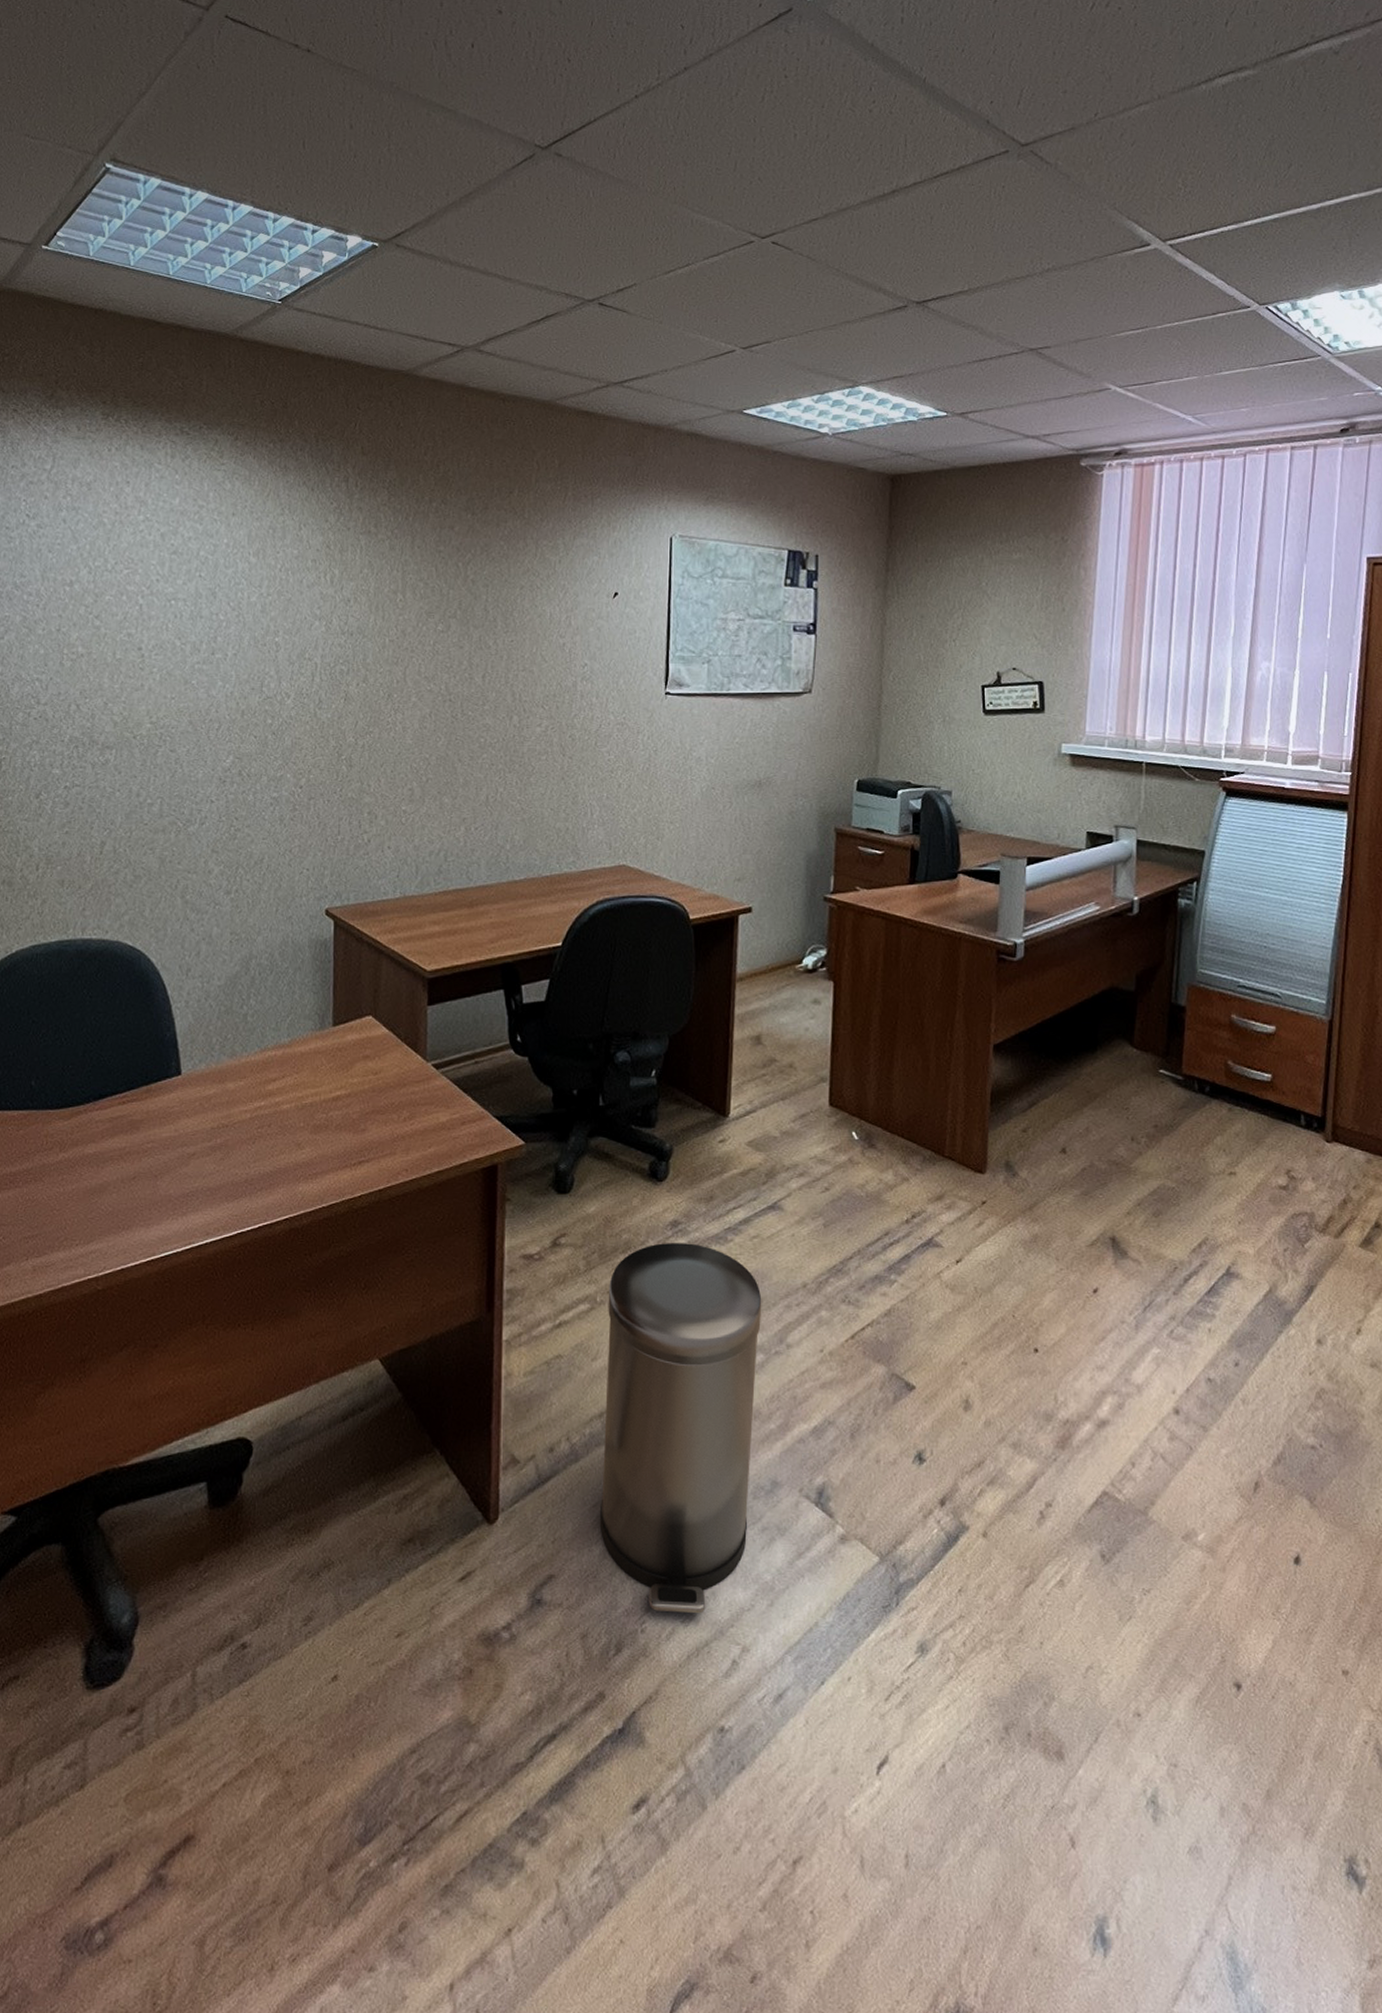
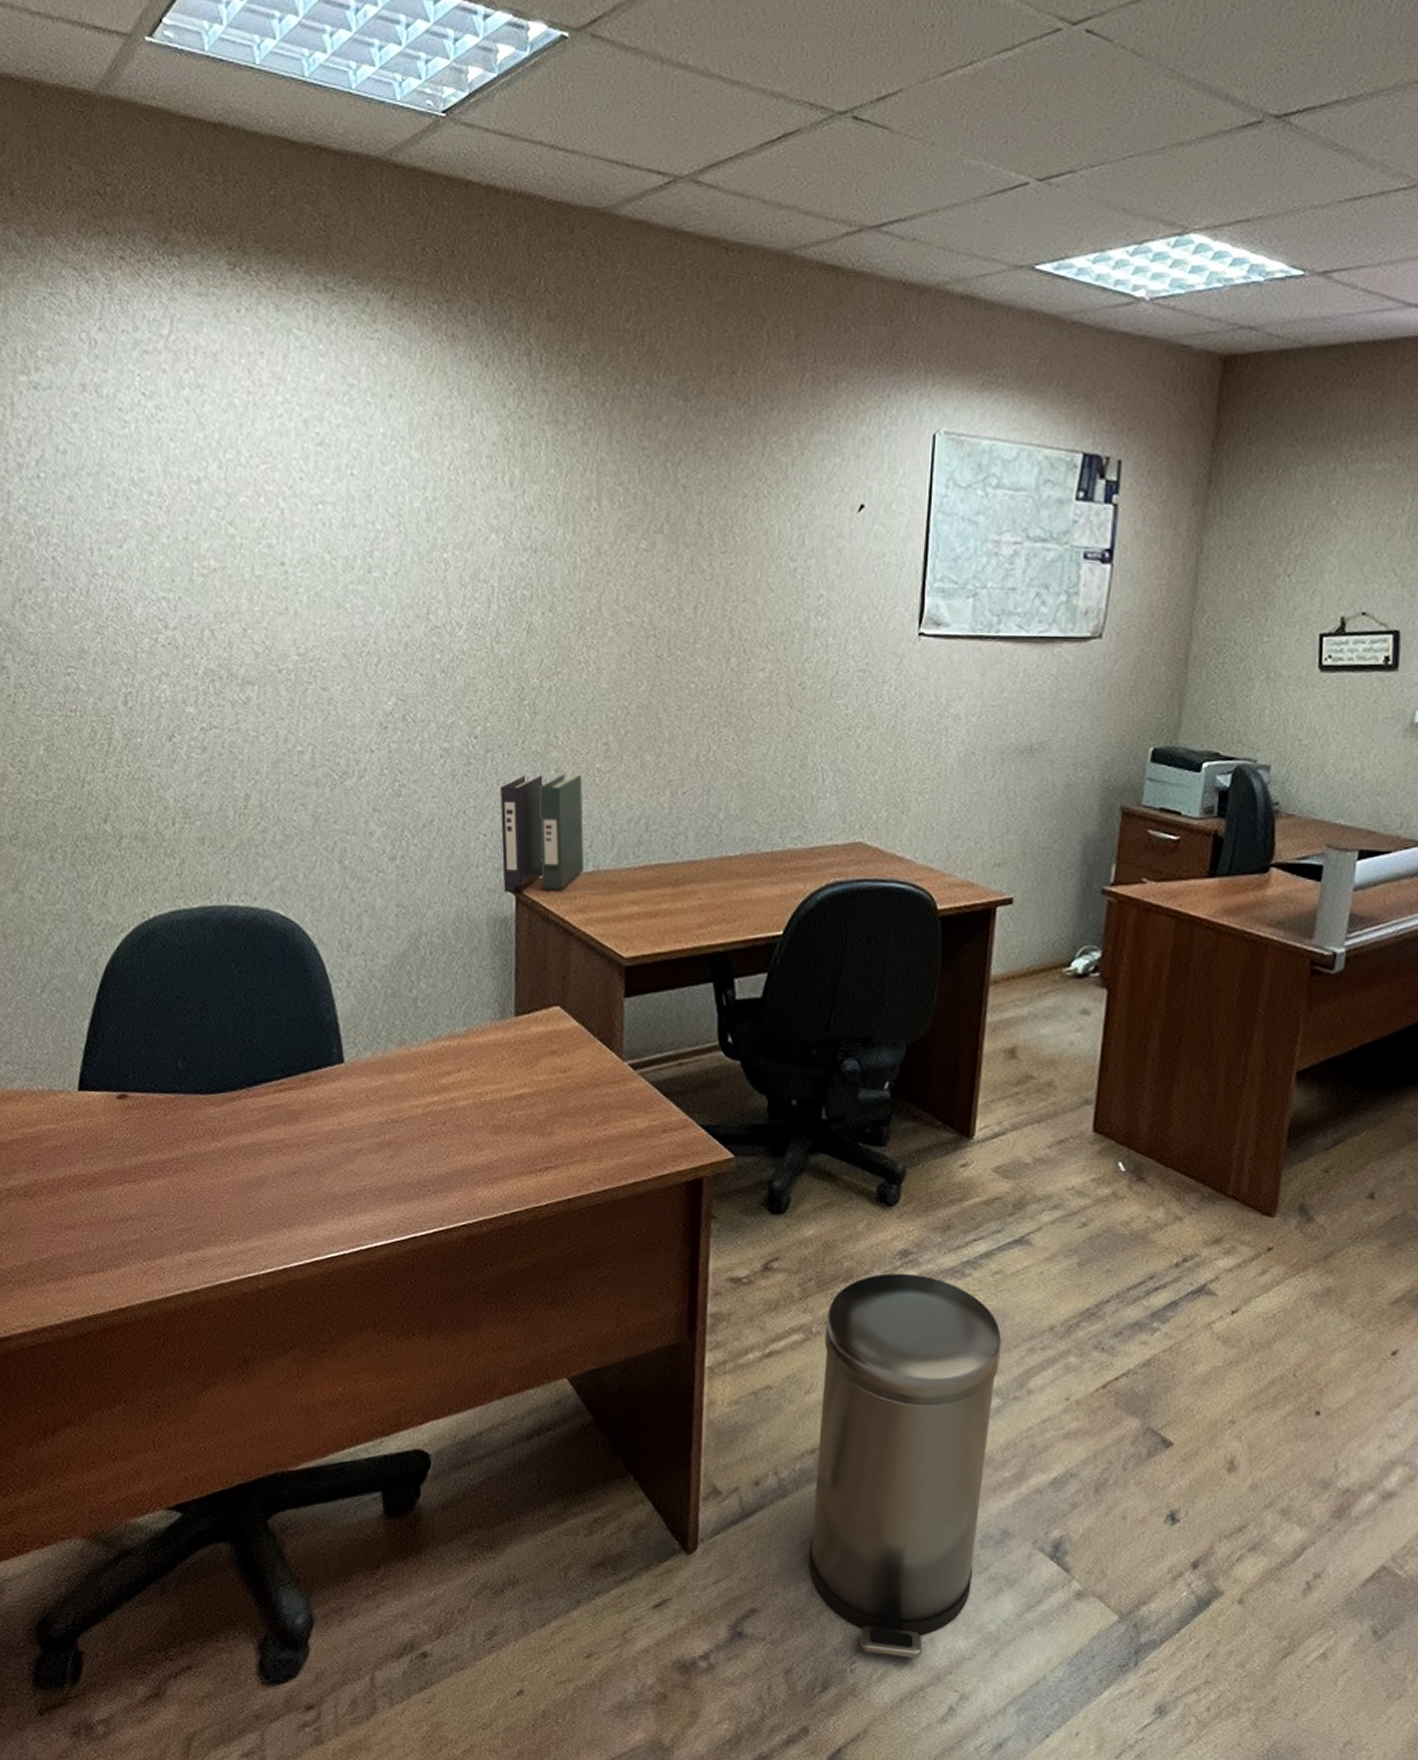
binder: none [321,817,358,918] -> present [501,774,543,893]
binder: none [354,815,392,915] -> present [538,773,584,891]

